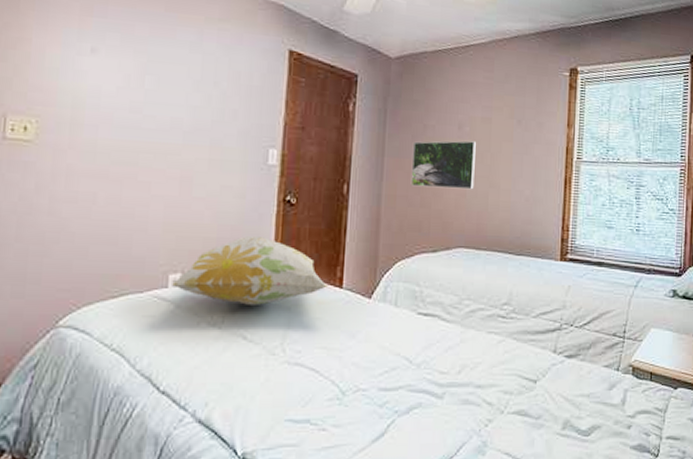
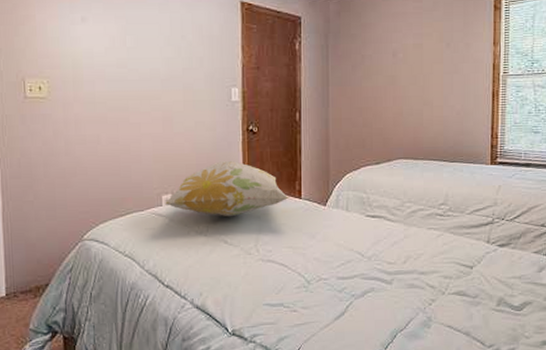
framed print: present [410,141,476,190] -> none [353,66,409,110]

